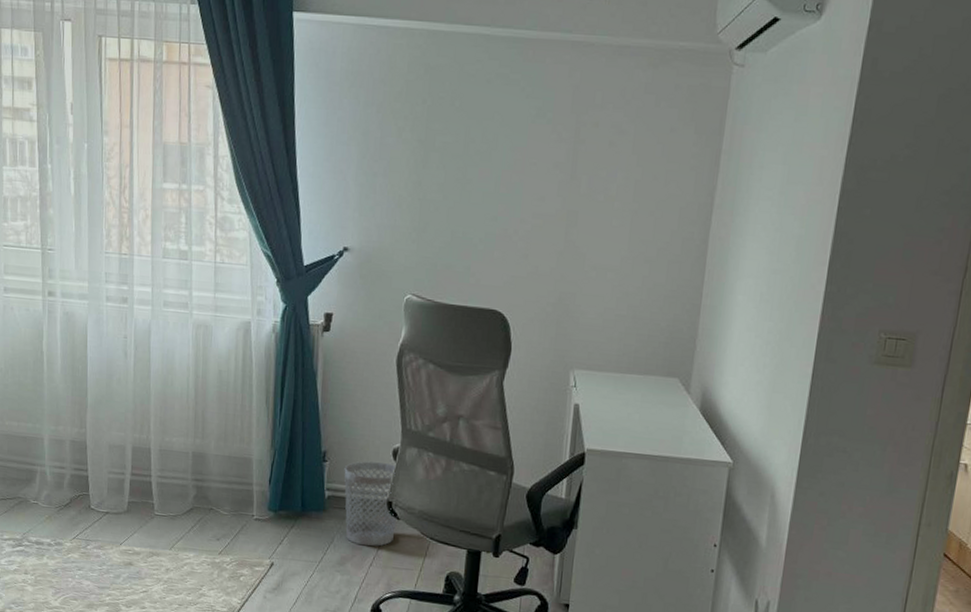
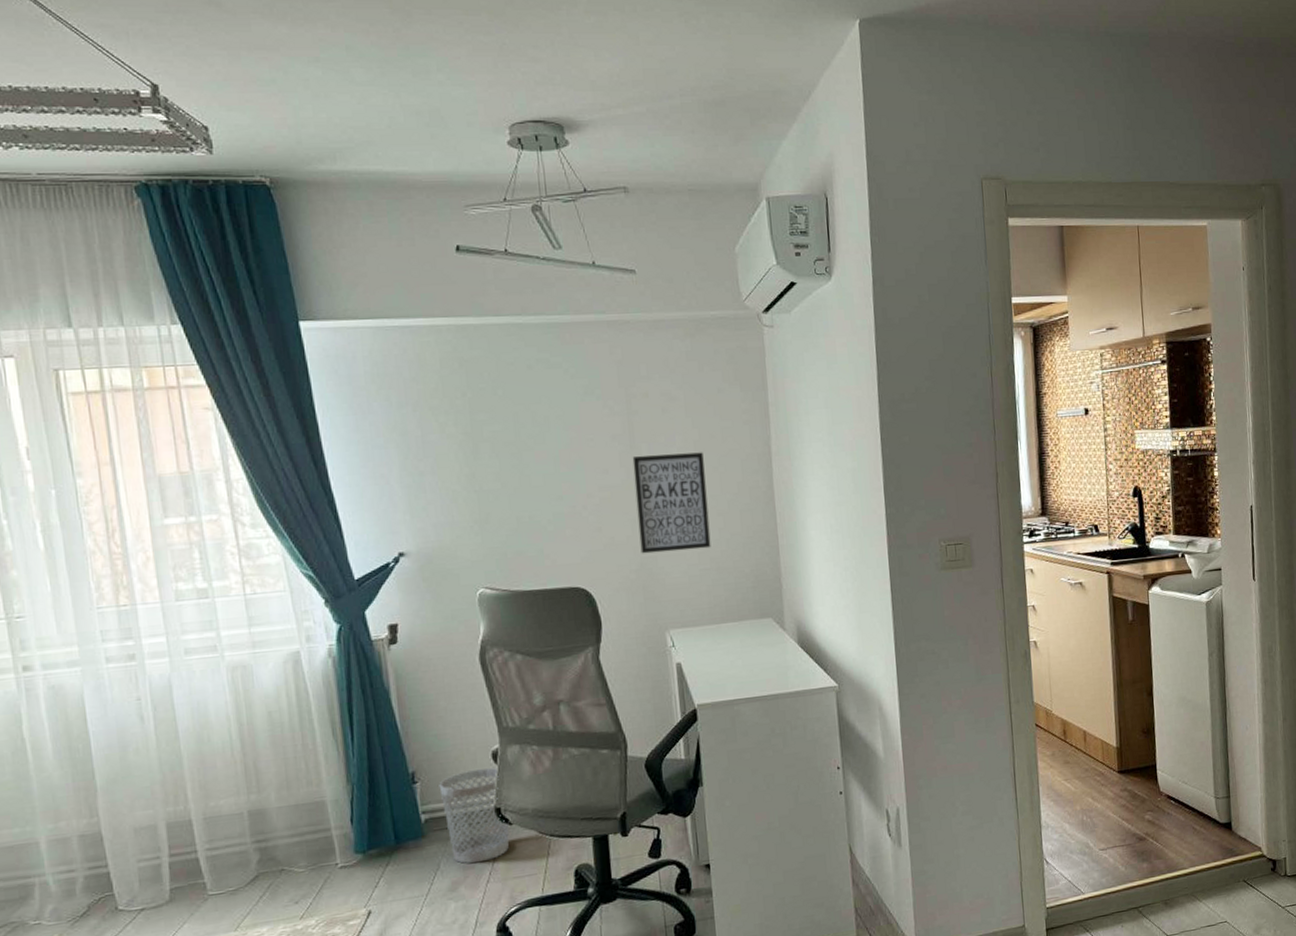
wall art: none [561,186,642,295] -> present [632,452,711,554]

